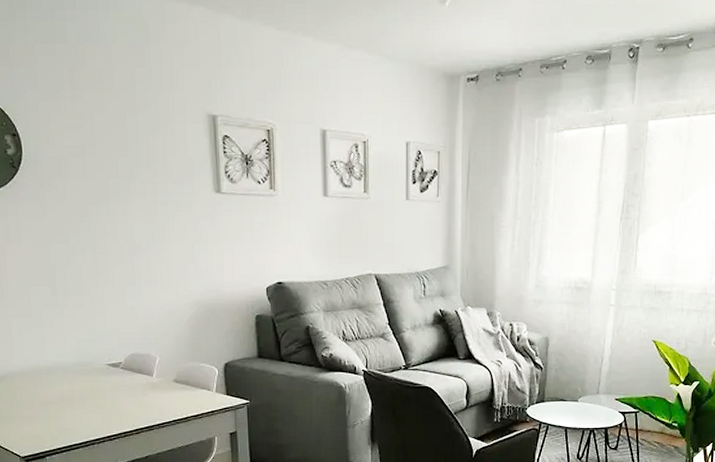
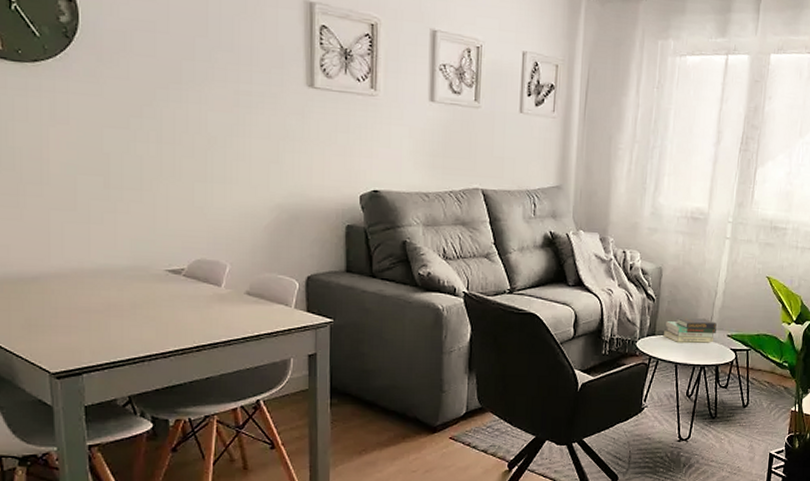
books: none [553,384,604,408] -> present [664,318,717,343]

